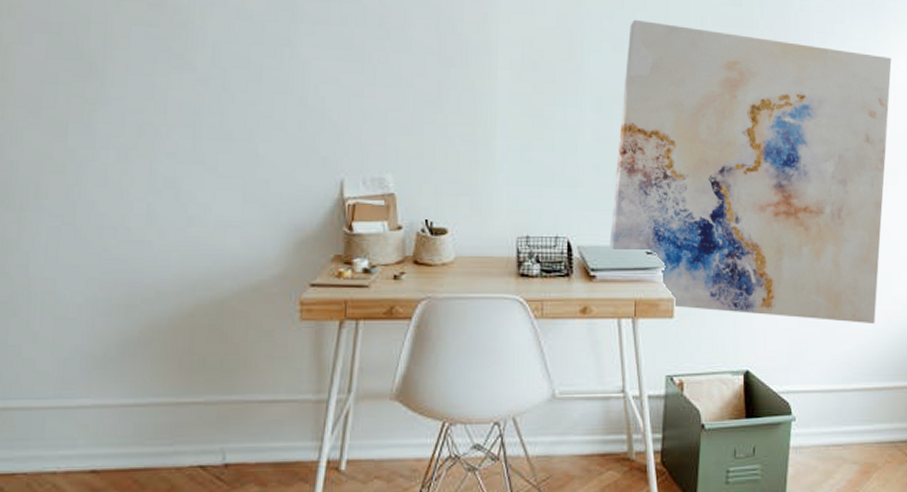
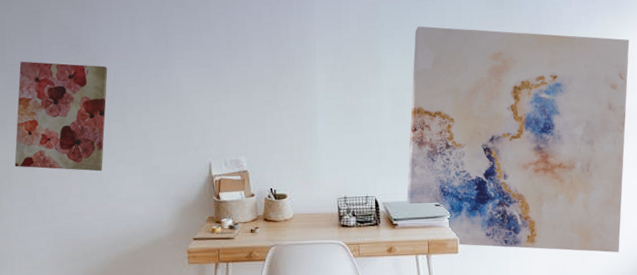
wall art: none [48,20,203,183] -> present [14,61,108,172]

